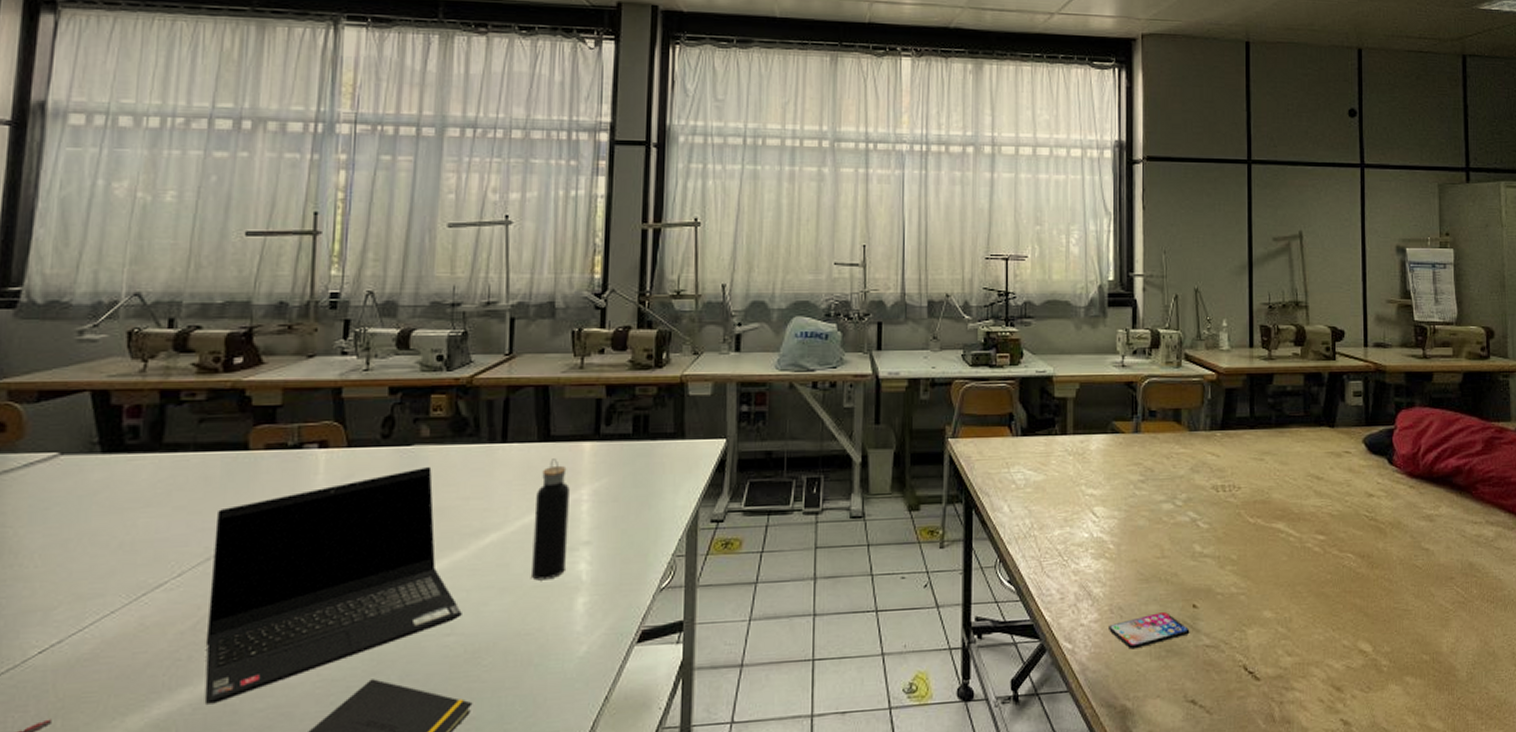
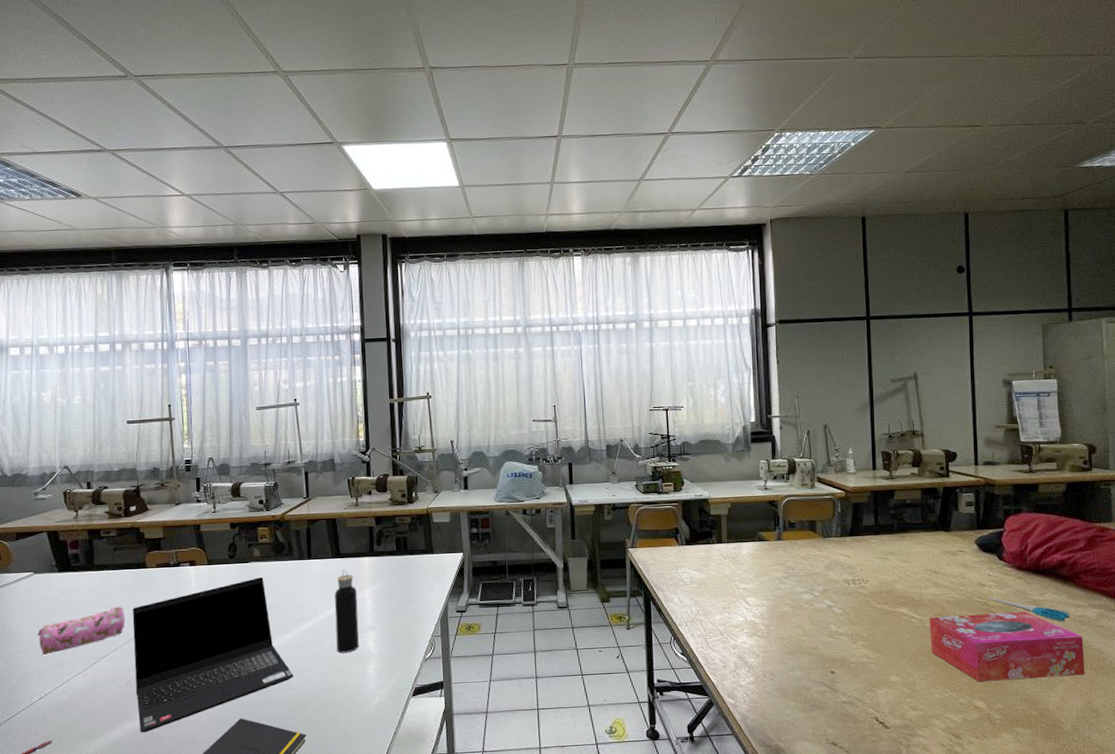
pencil case: none [51,506,204,584] -> present [37,606,126,656]
smartphone: present [1109,612,1190,650] -> none [763,677,830,704]
tissue box: none [1310,528,1482,619] -> present [929,611,1085,682]
scissors: none [1377,510,1465,542] -> present [988,597,1069,621]

